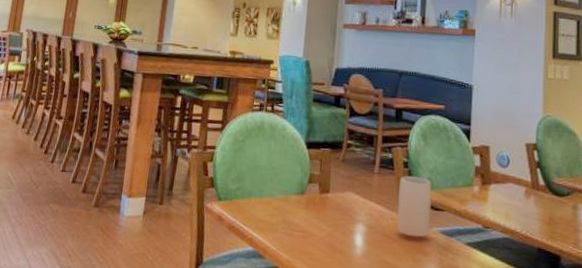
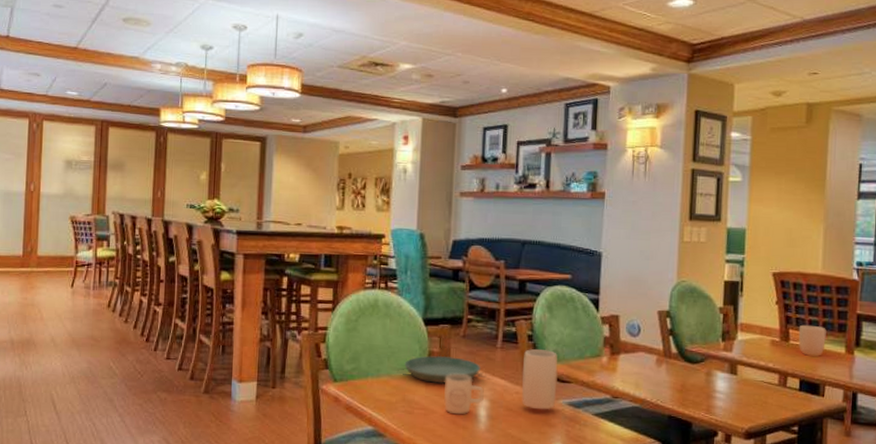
saucer: none [286,178,358,207] -> present [404,355,480,384]
mug: none [322,197,361,239] -> present [444,373,484,415]

